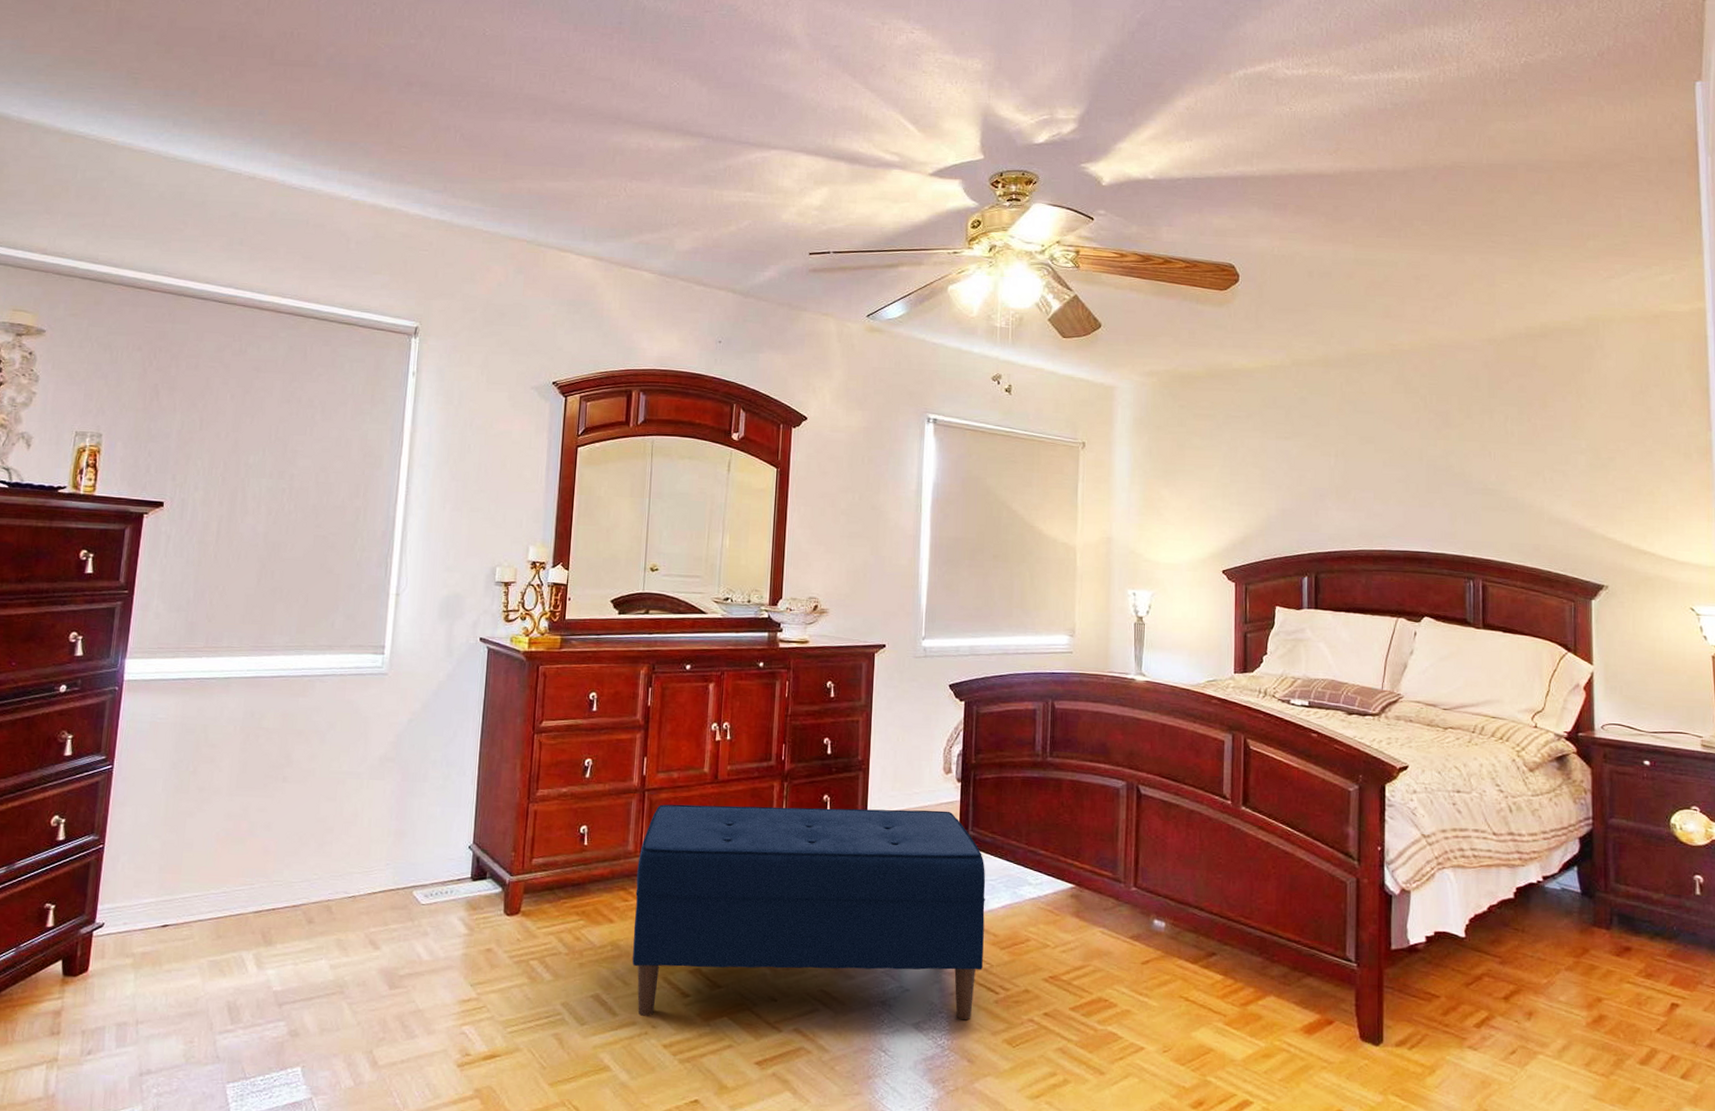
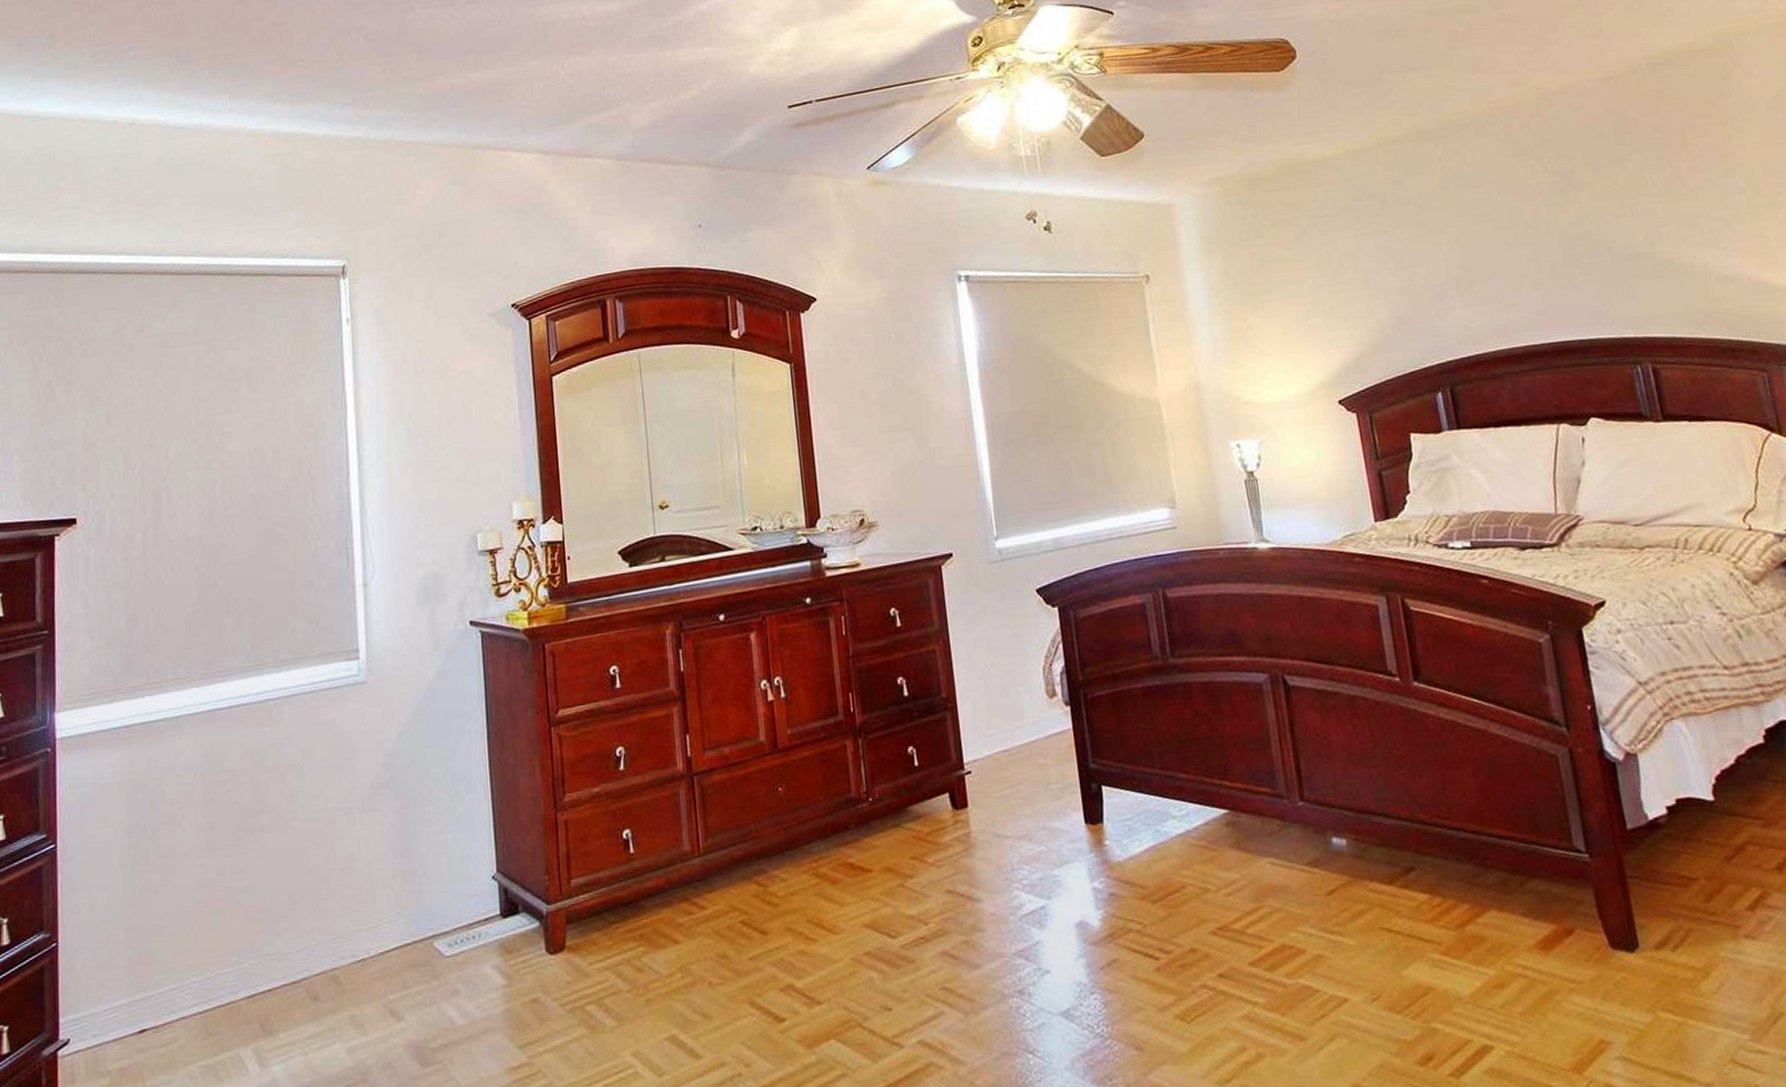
bench: present [632,804,986,1020] -> none [697,743,1134,1054]

